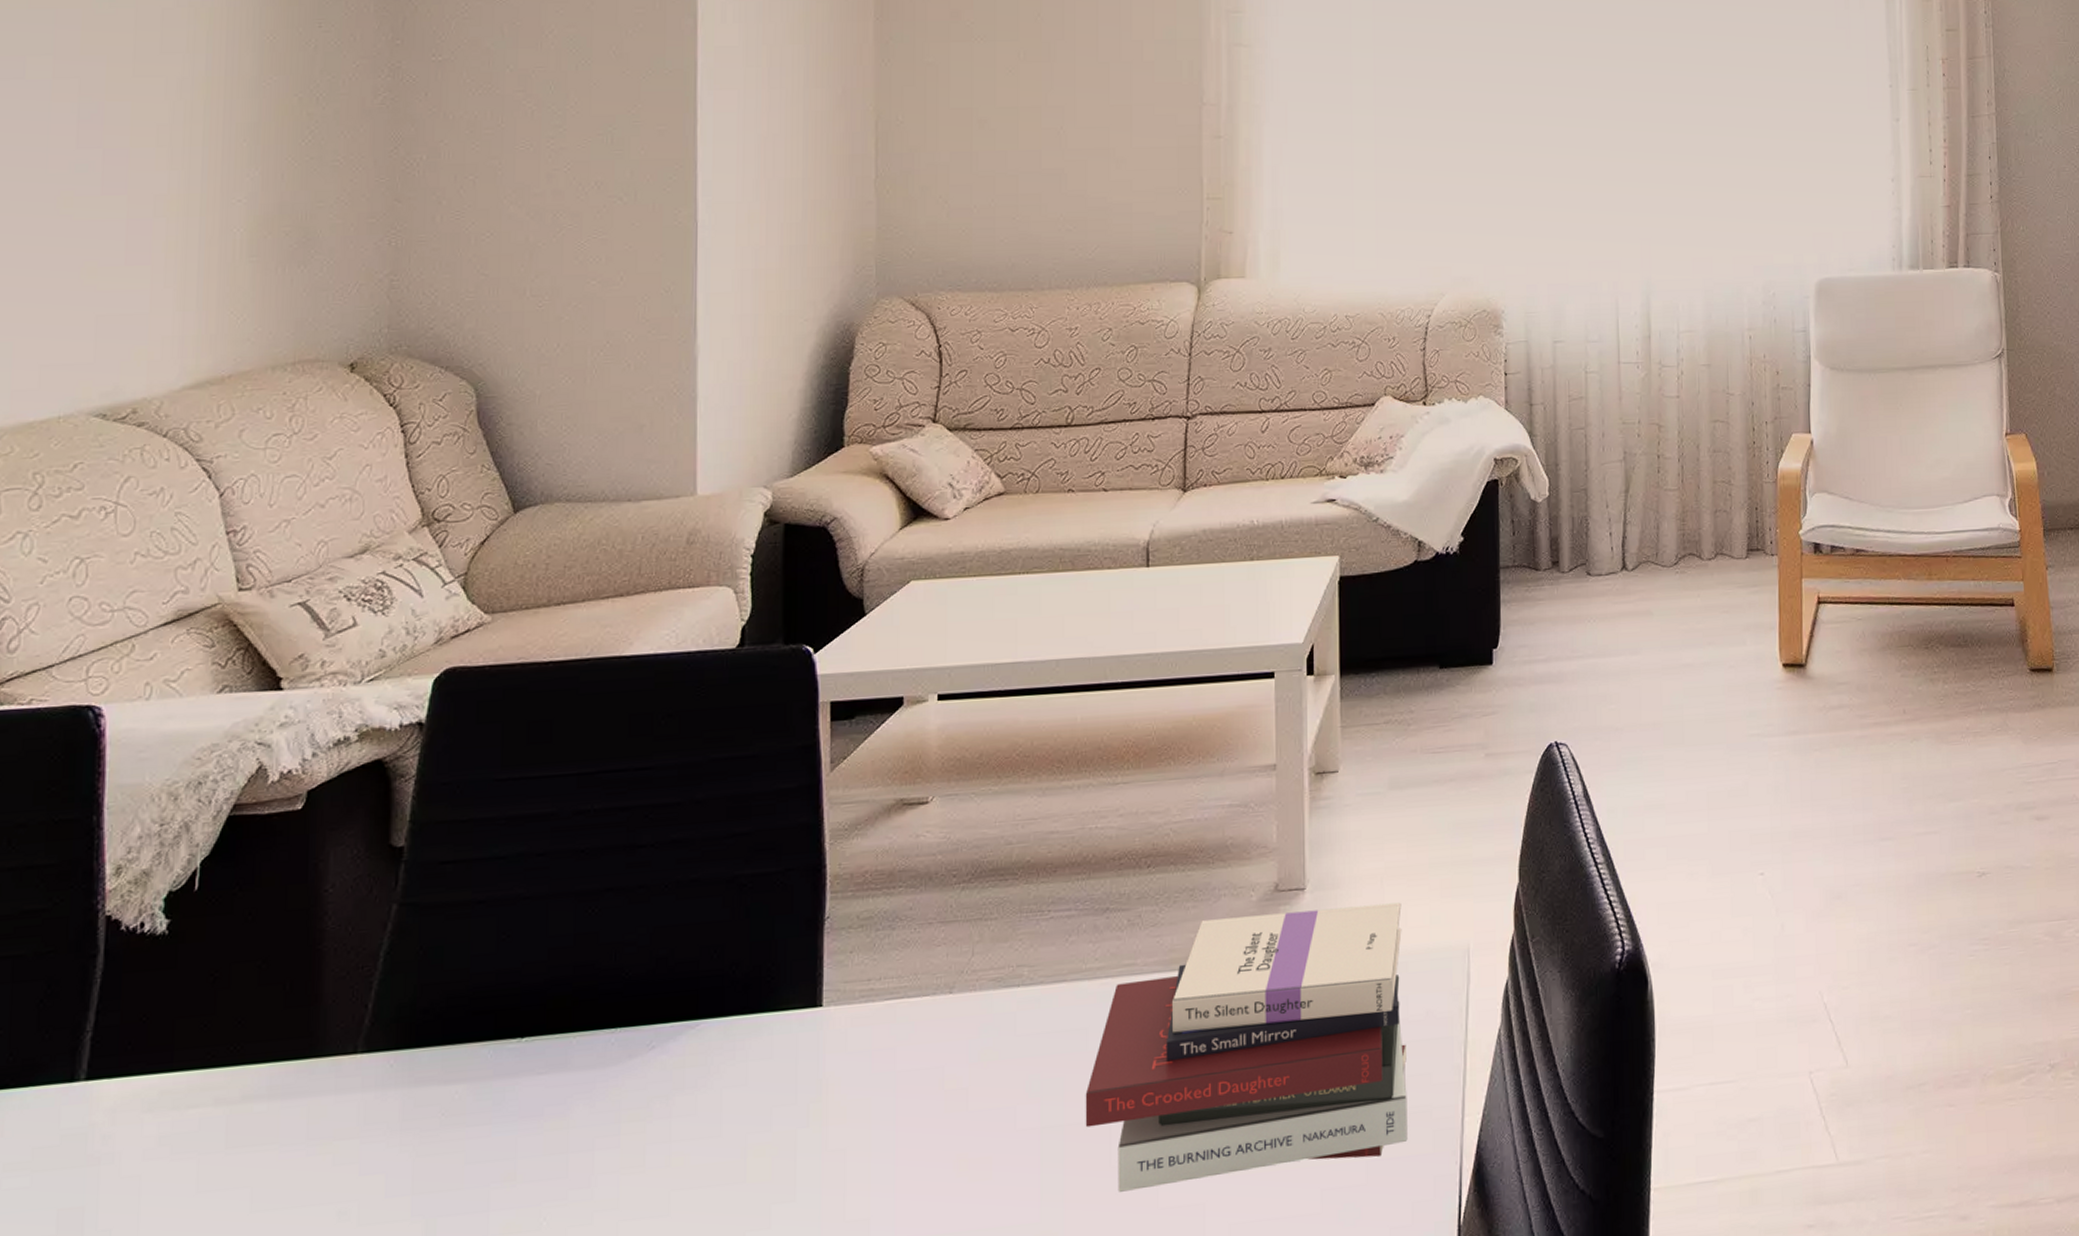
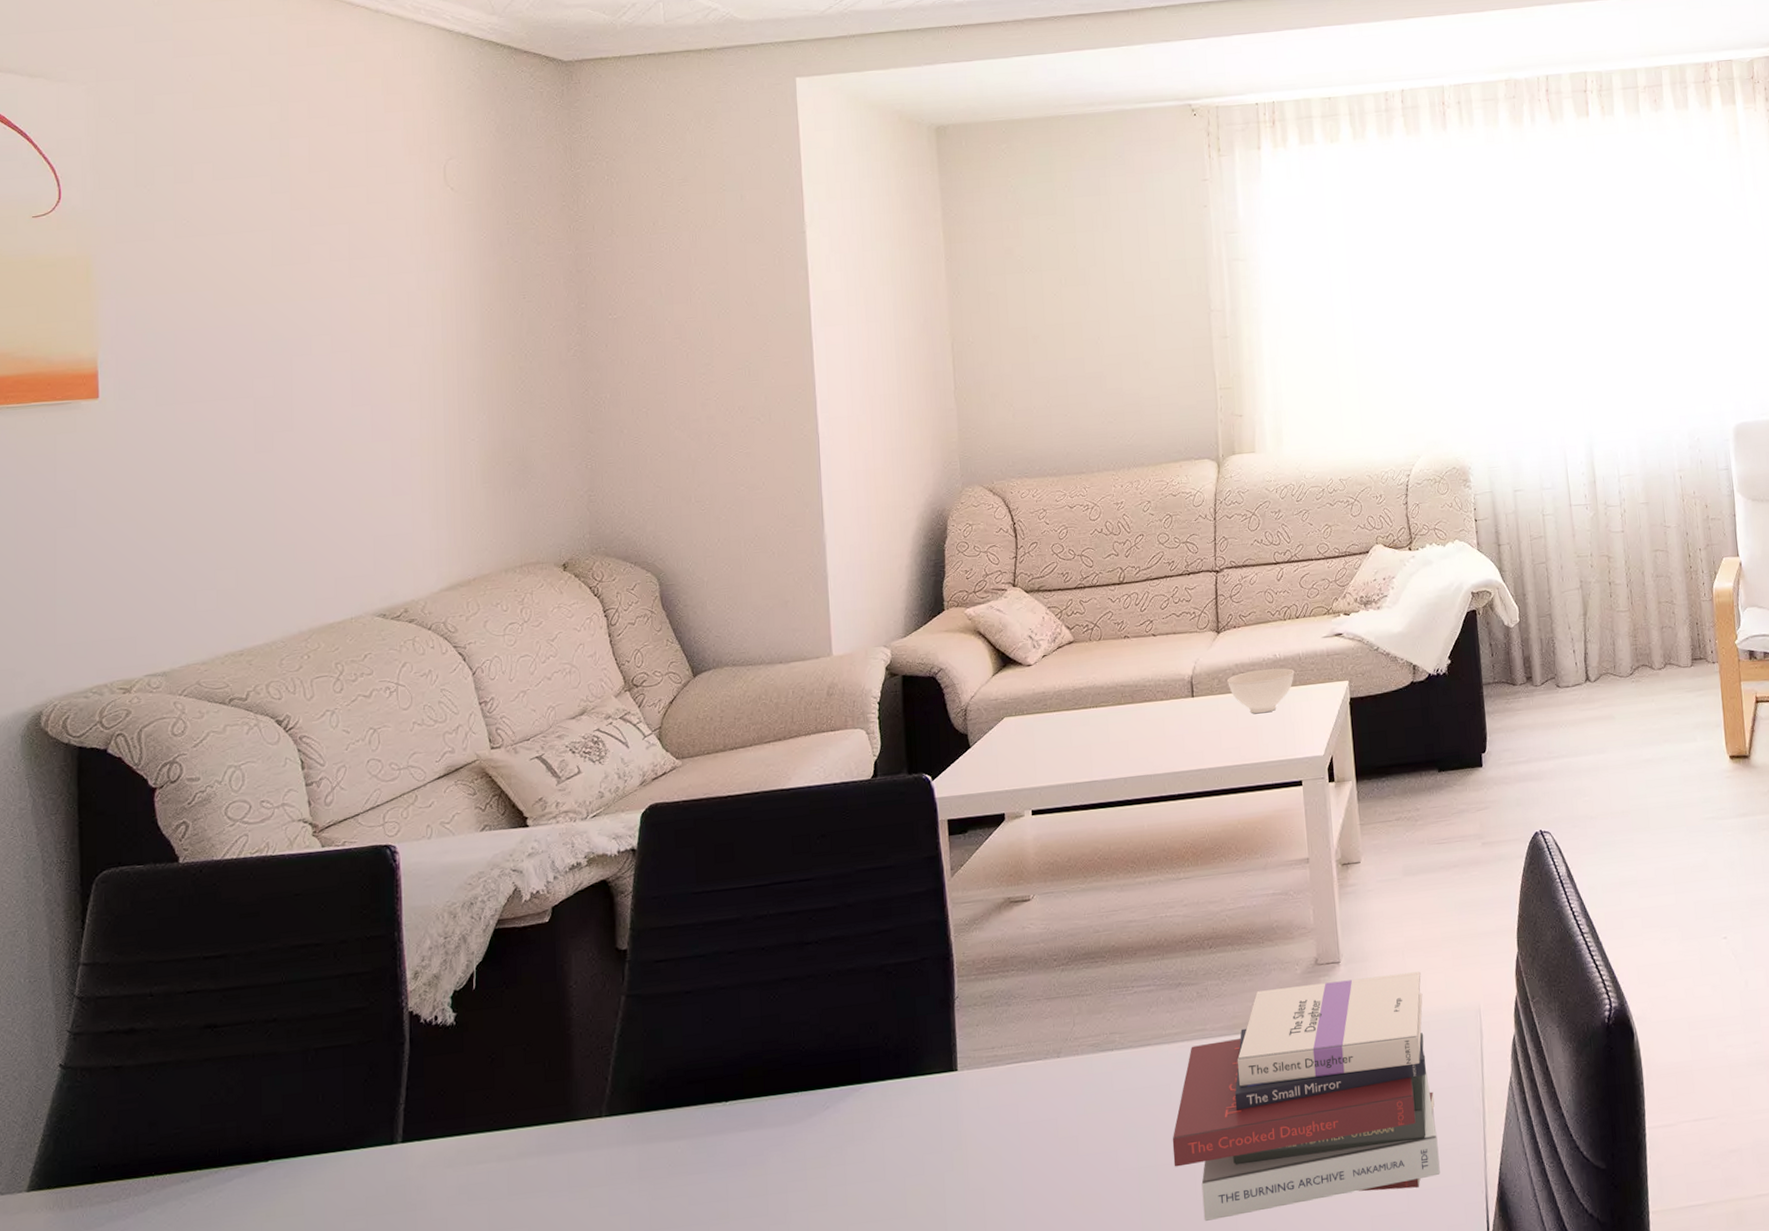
bowl: none [1190,537,1275,591] -> present [1226,668,1295,714]

